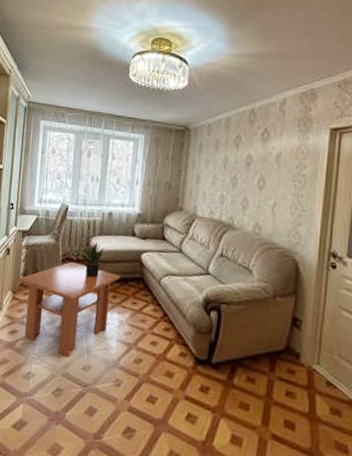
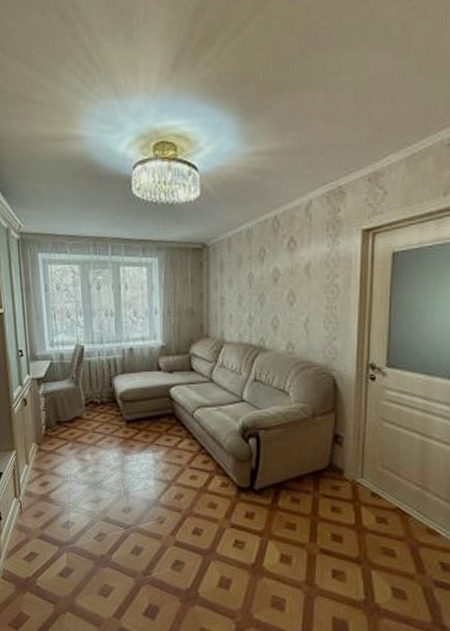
coffee table: present [19,261,120,358] -> none [41,405,150,502]
potted plant: present [82,242,104,278] -> none [105,381,130,419]

